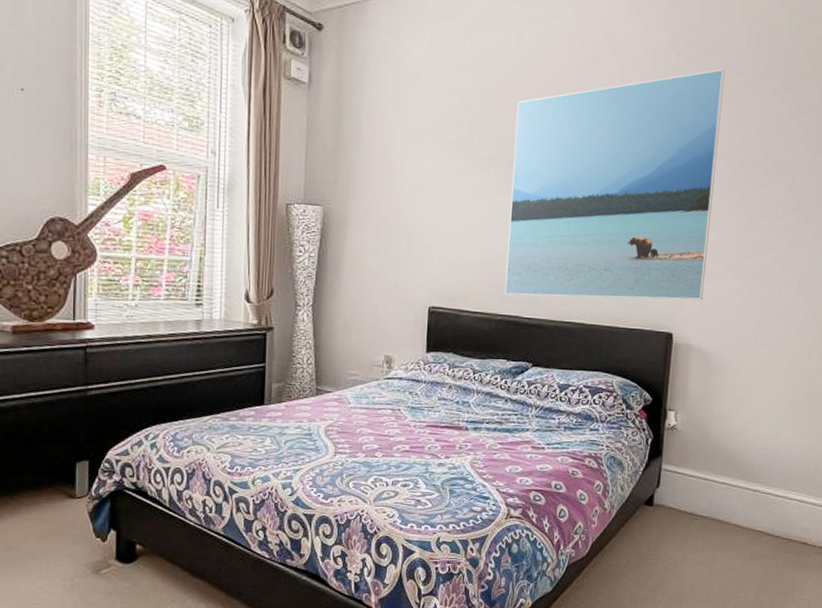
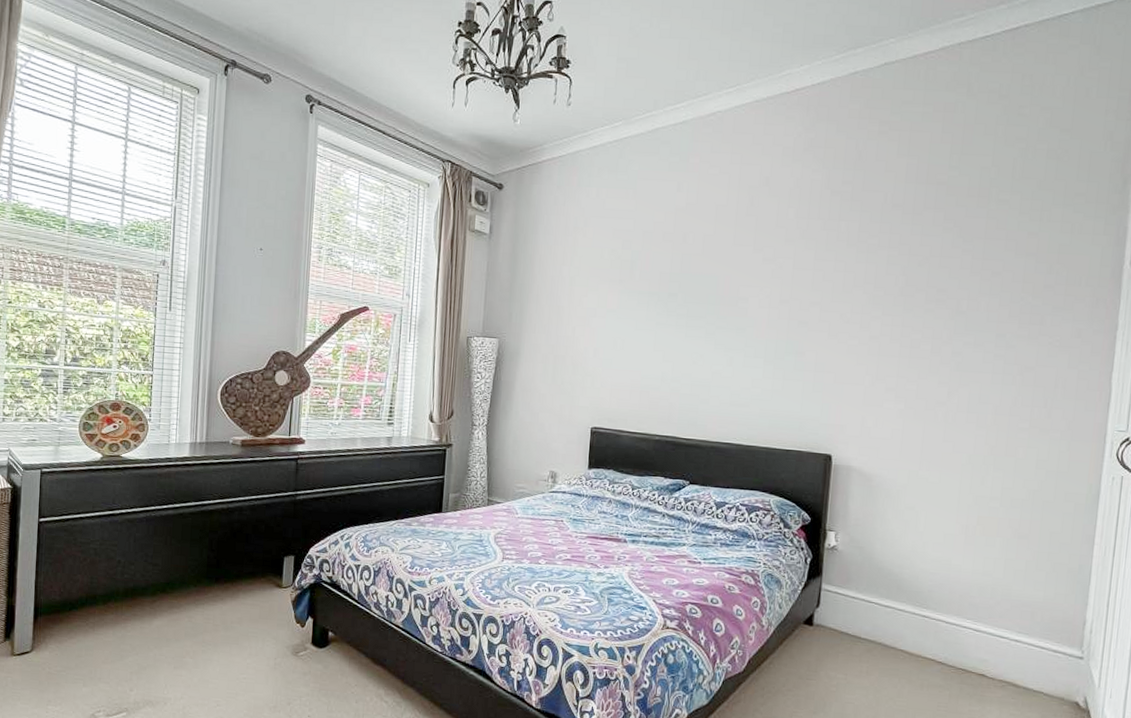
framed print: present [505,68,725,301] -> none [663,203,883,424]

